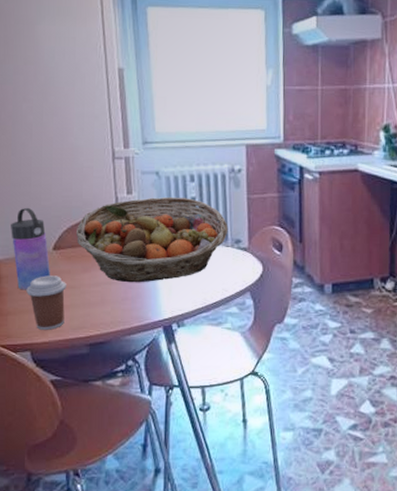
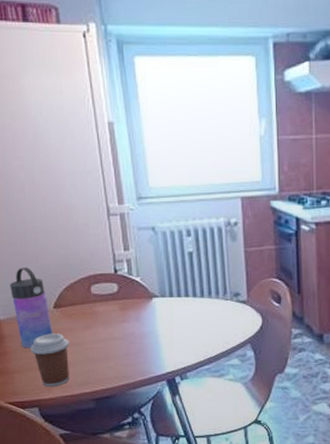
fruit basket: present [76,196,228,283] -> none [76,252,227,339]

